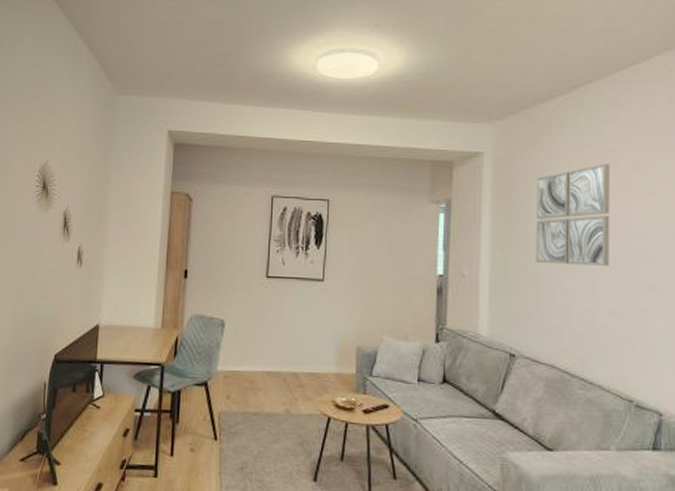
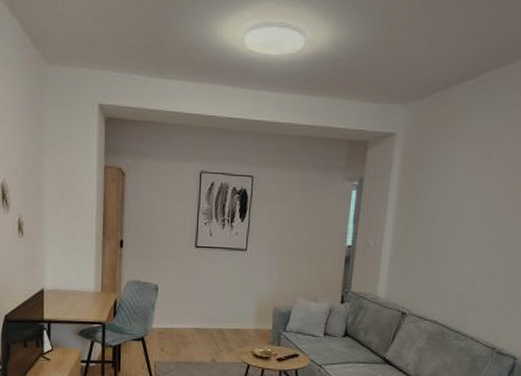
wall art: present [535,164,610,266] -> none [431,146,506,239]

